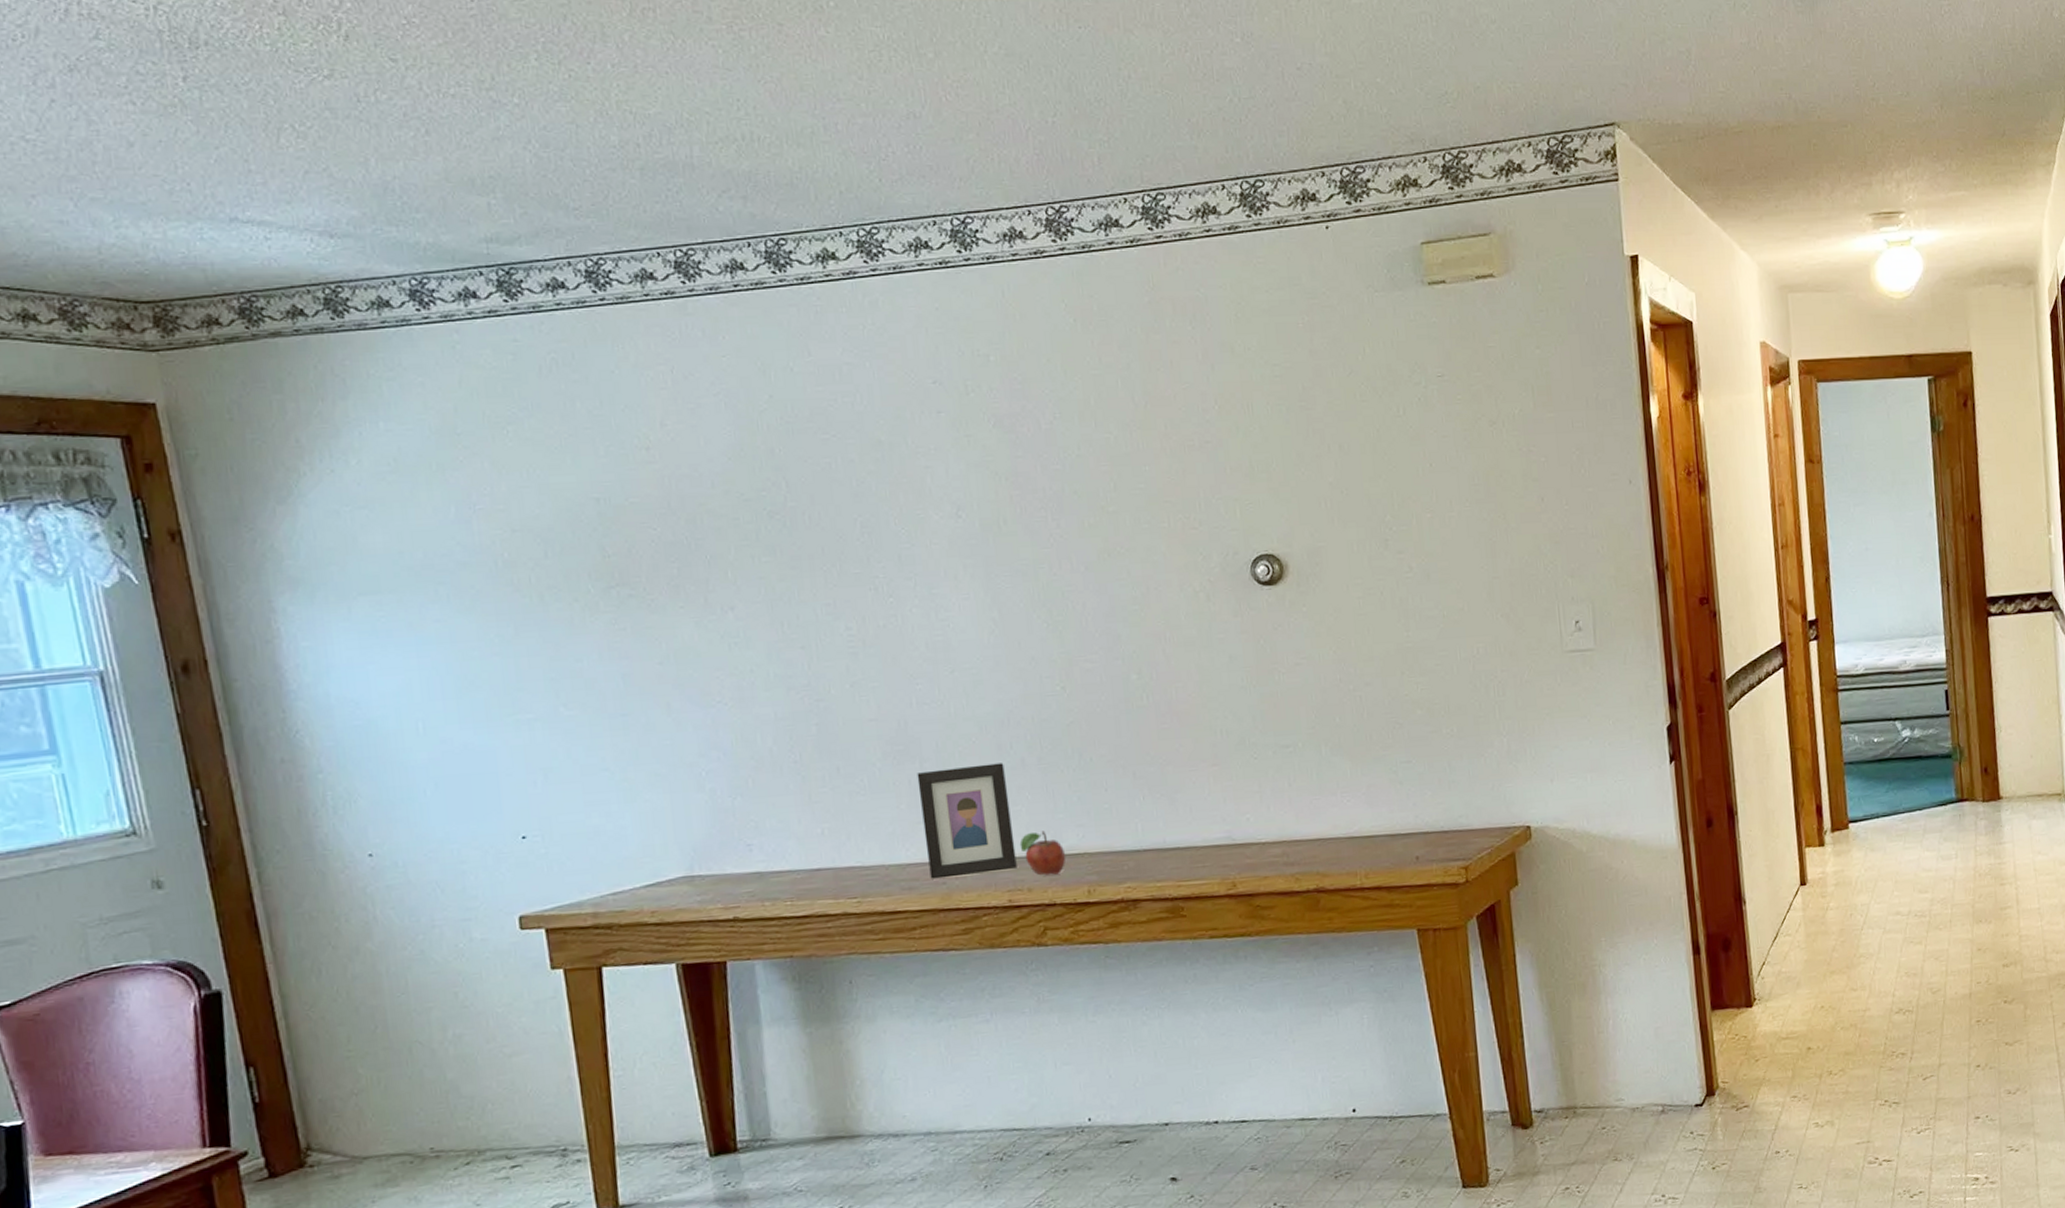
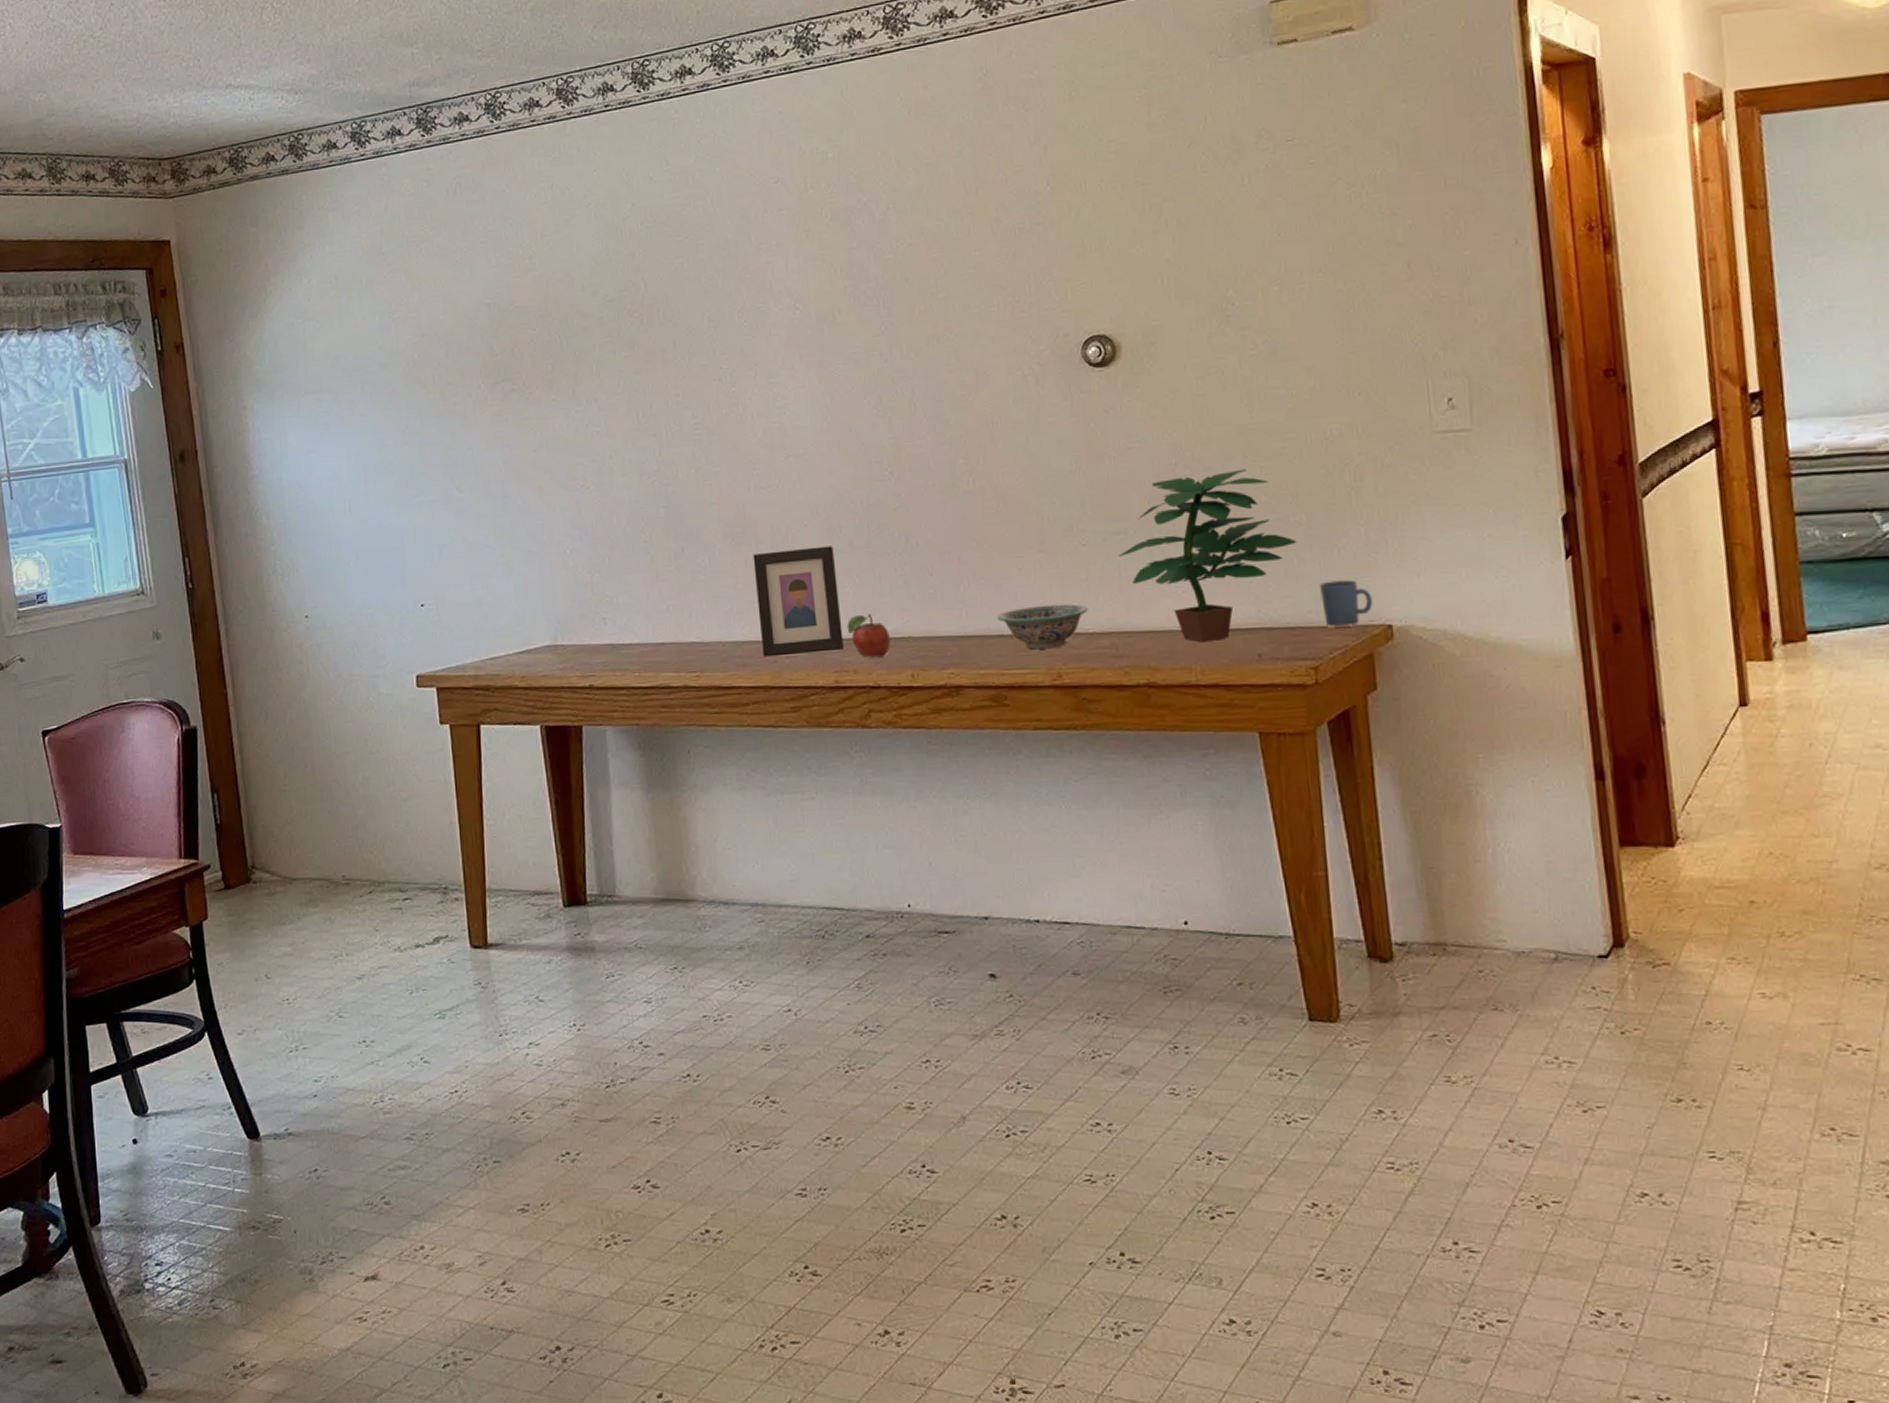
decorative bowl: none [1172,815,1261,861] -> present [997,603,1089,650]
potted plant: none [1288,684,1449,848] -> present [1118,469,1297,643]
mug: none [1469,786,1514,830] -> present [1320,579,1373,628]

